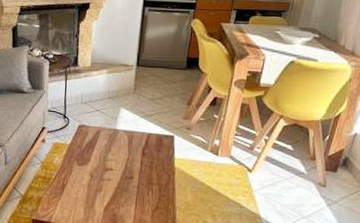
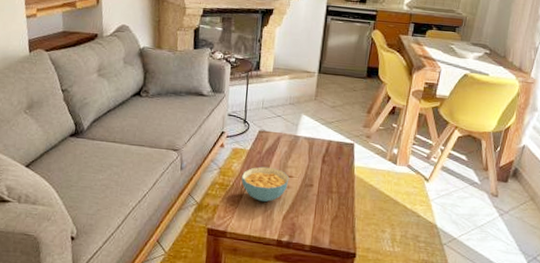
cereal bowl: none [63,160,110,194] -> present [241,166,290,202]

